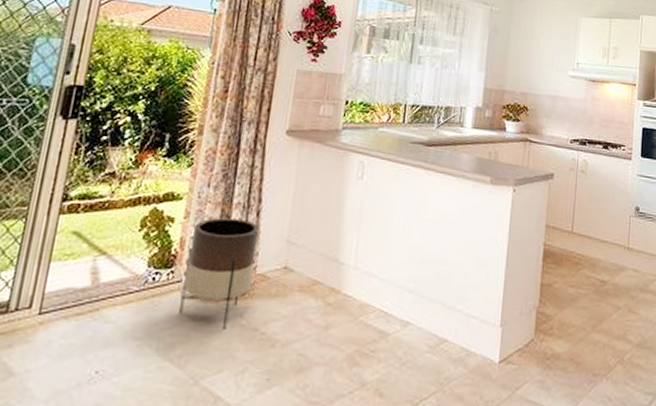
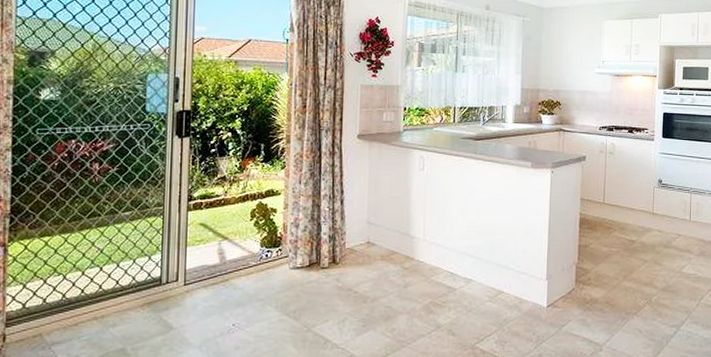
planter: present [179,218,259,329] -> none [289,207,344,290]

